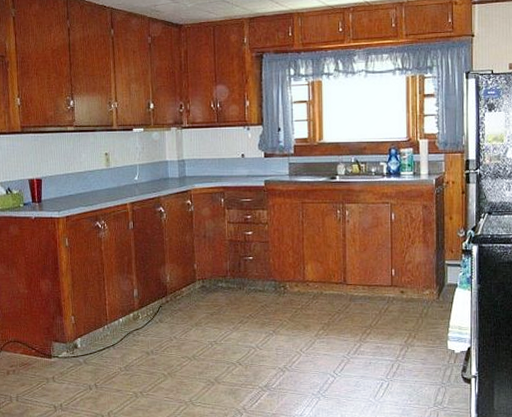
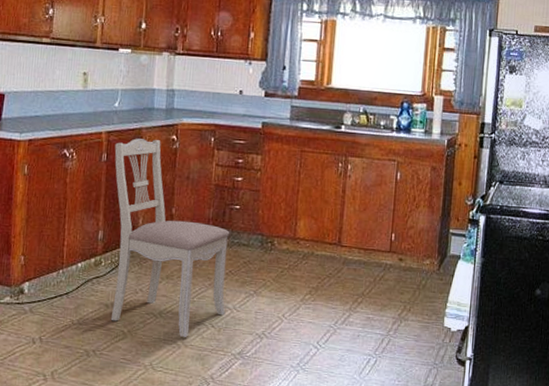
dining chair: none [139,206,250,375] -> present [110,138,230,337]

